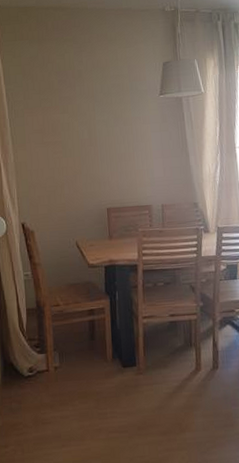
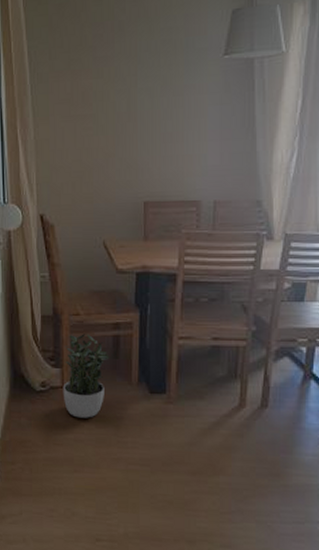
potted plant: none [48,321,87,397] -> present [63,334,110,418]

